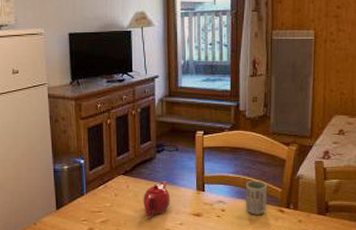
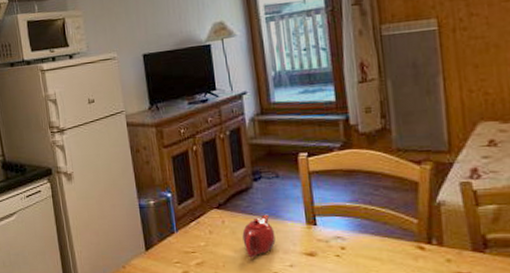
cup: present [245,180,267,215] -> none [368,210,400,253]

